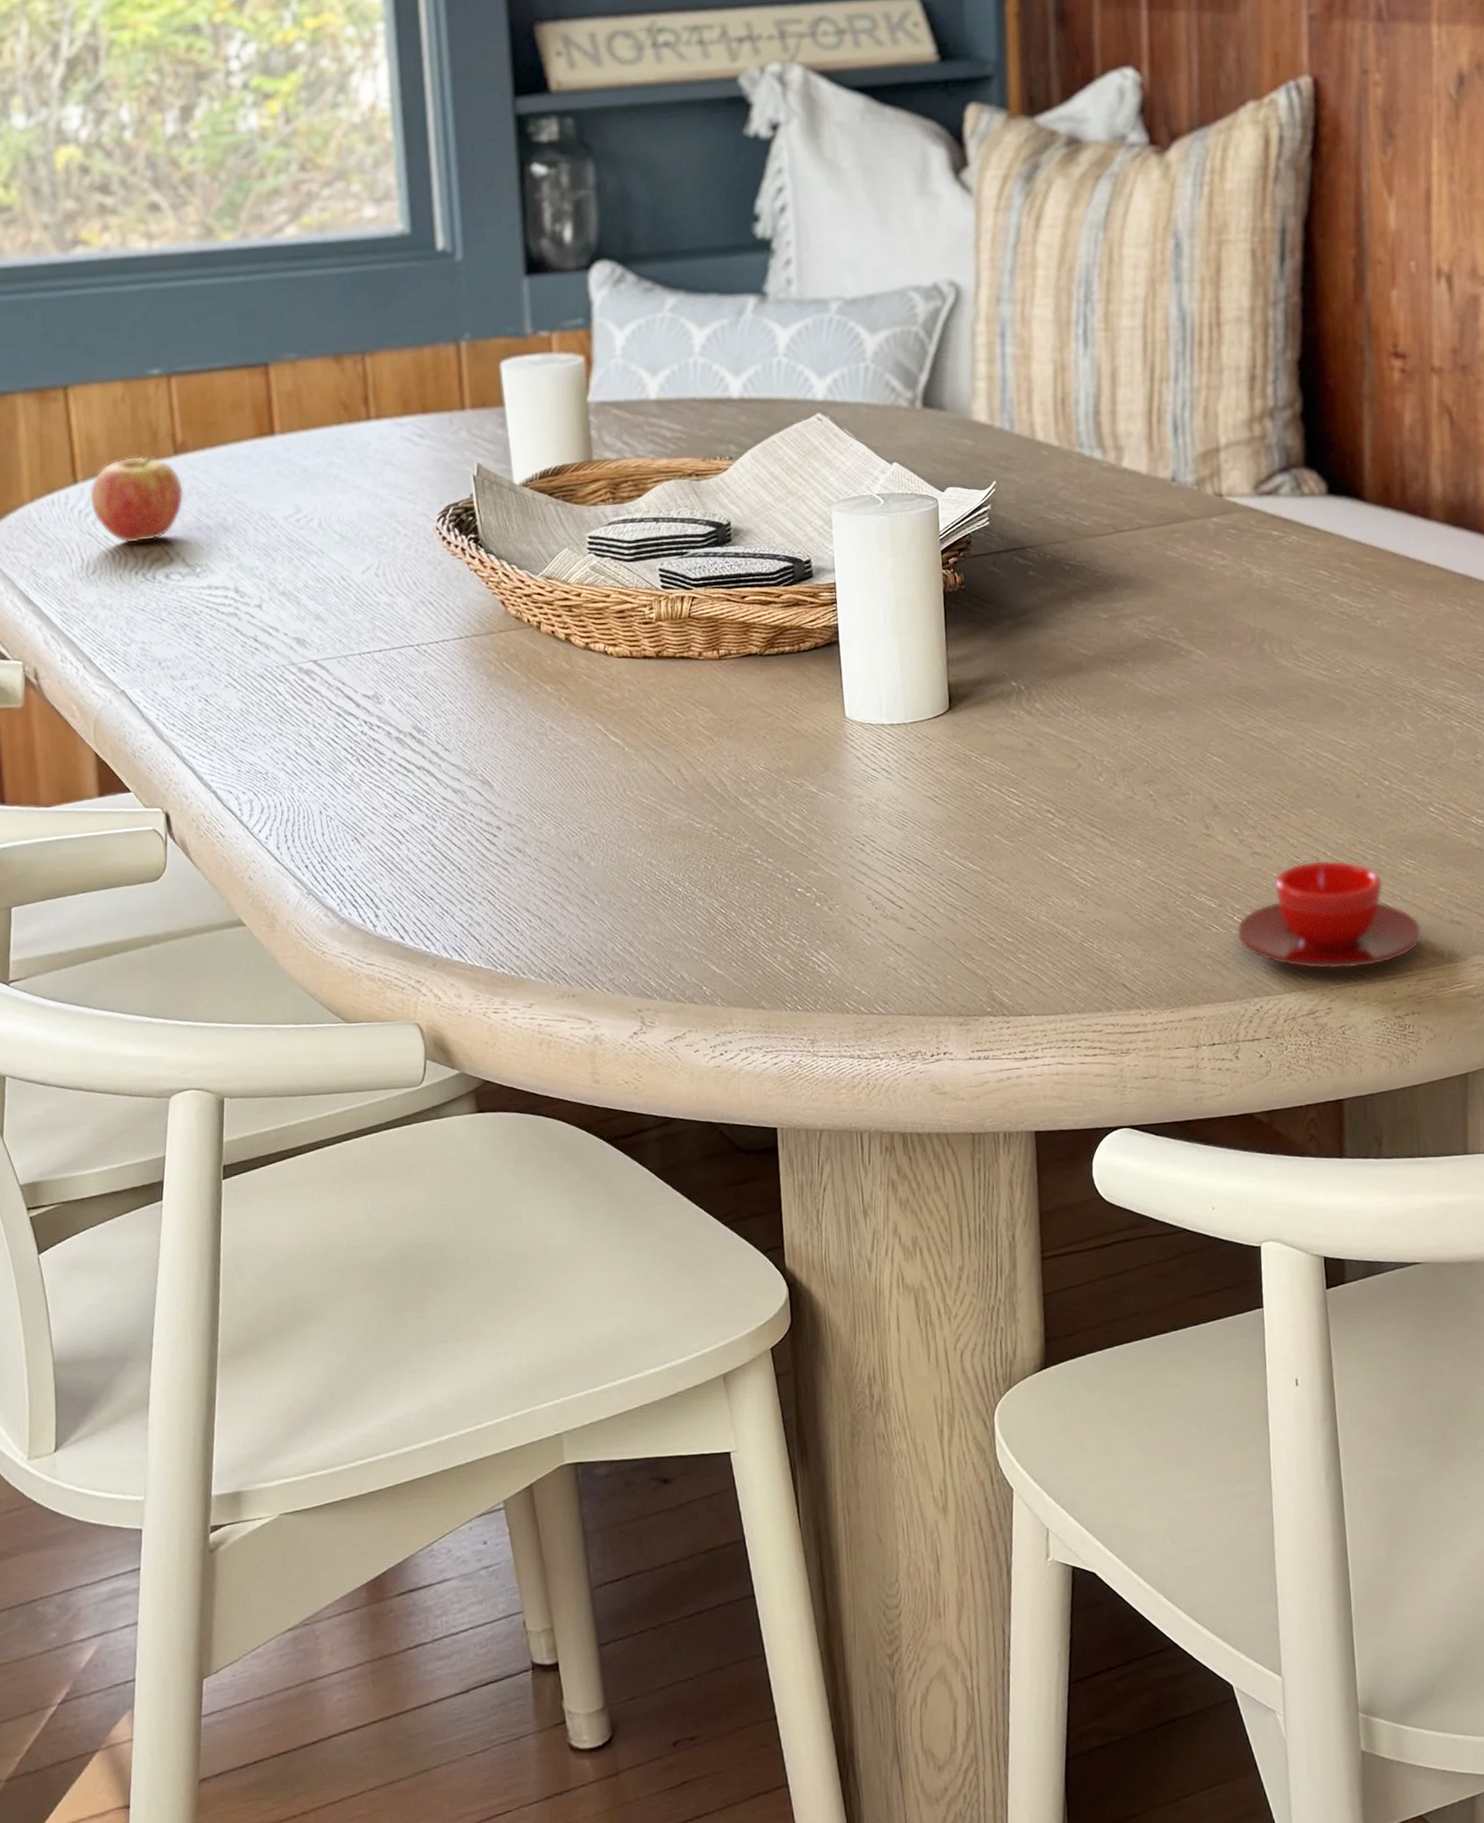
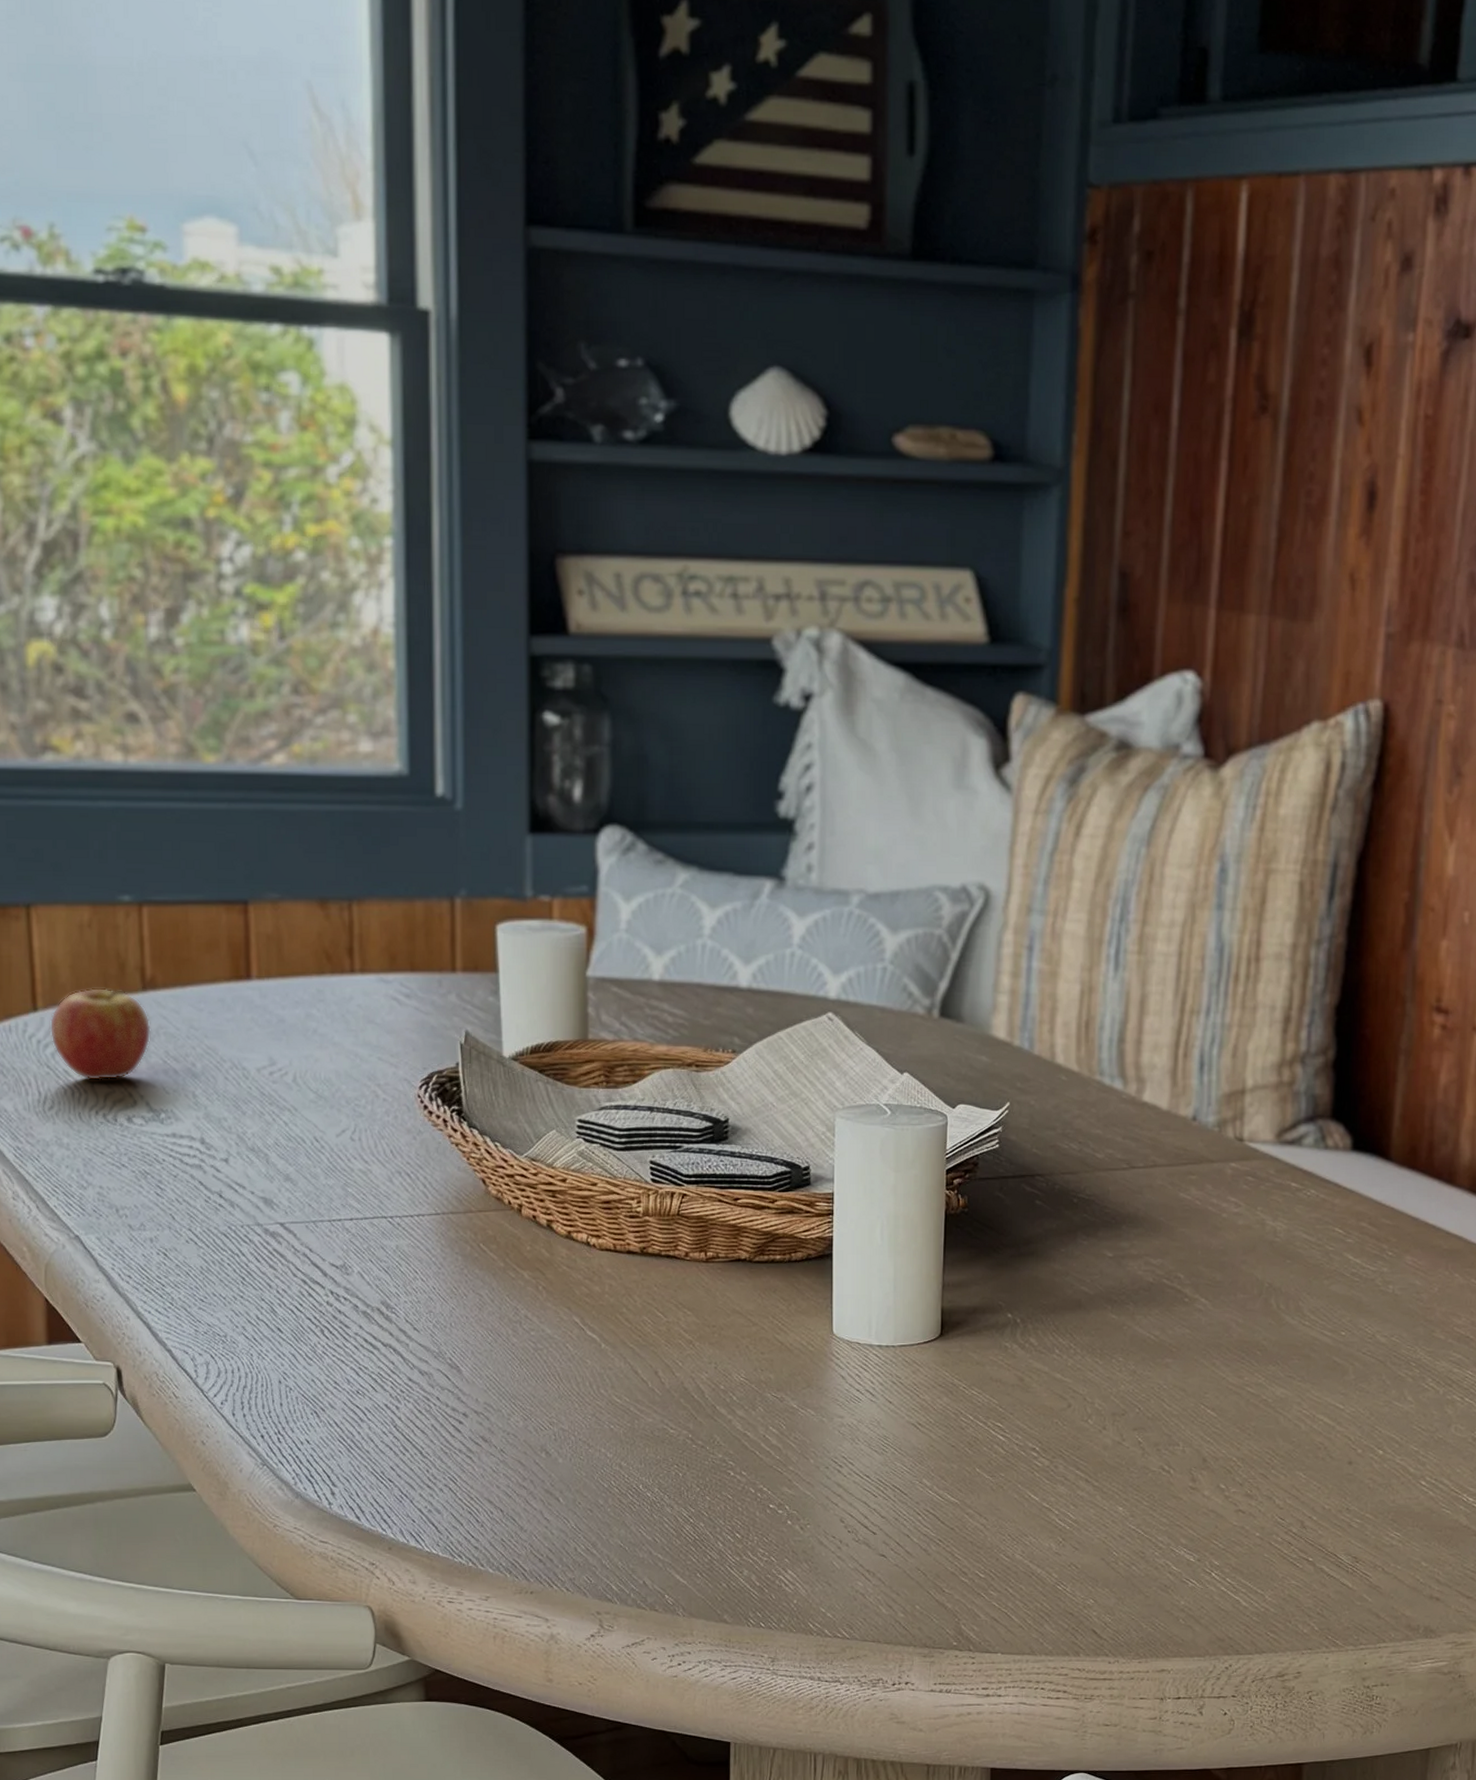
teacup: present [1236,860,1423,970] -> none [1212,1524,1401,1634]

